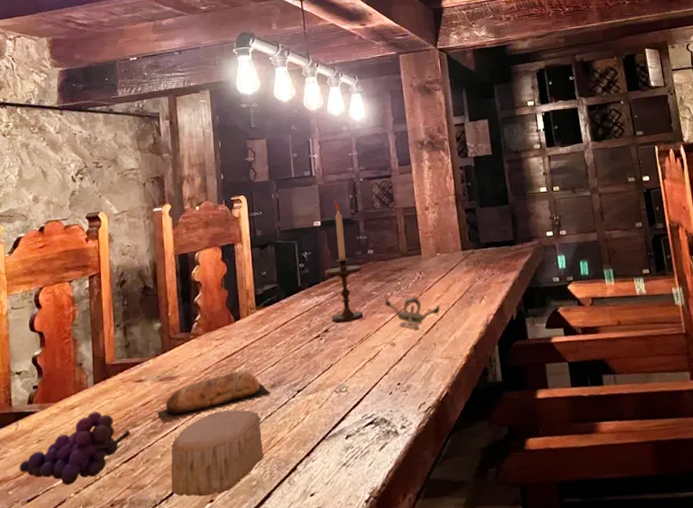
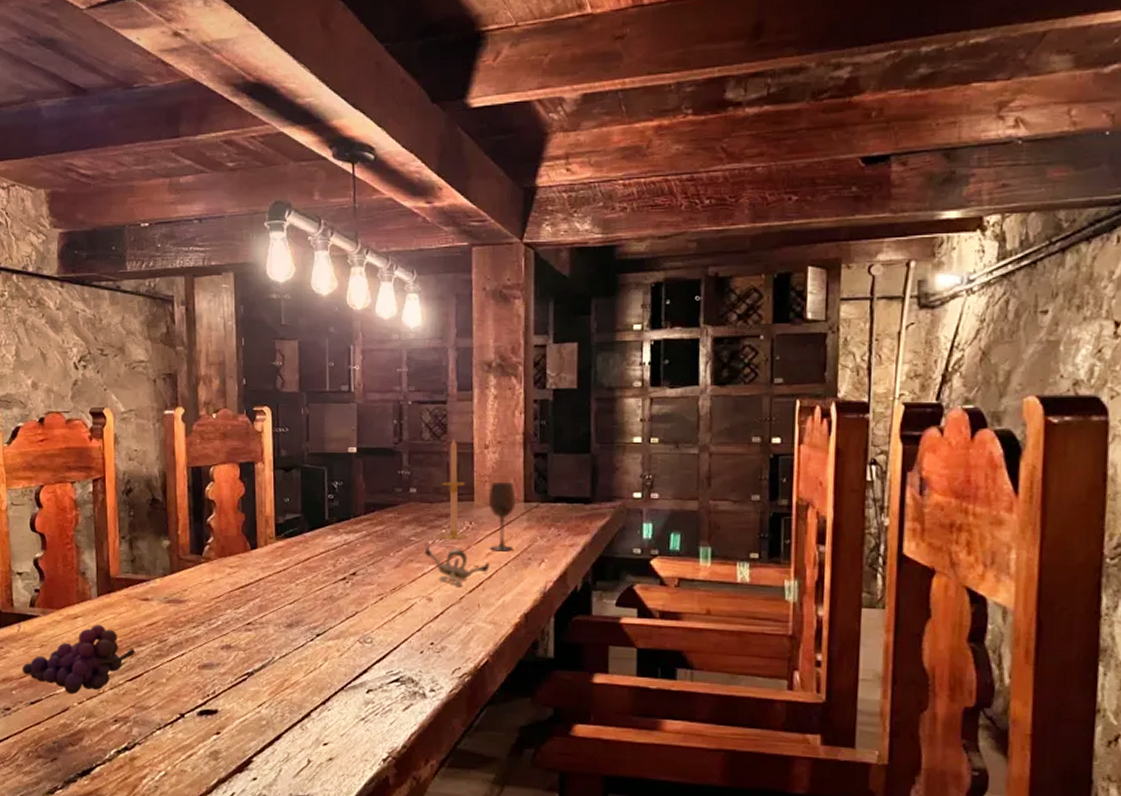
bread loaf: present [157,371,271,423] -> none [164,604,287,647]
cheese: present [171,409,264,497] -> none [176,643,276,729]
candlestick: present [325,199,364,323] -> none [357,423,402,568]
candle: none [394,204,420,290] -> present [441,438,468,540]
wine glass: none [432,235,458,295] -> present [488,481,516,552]

